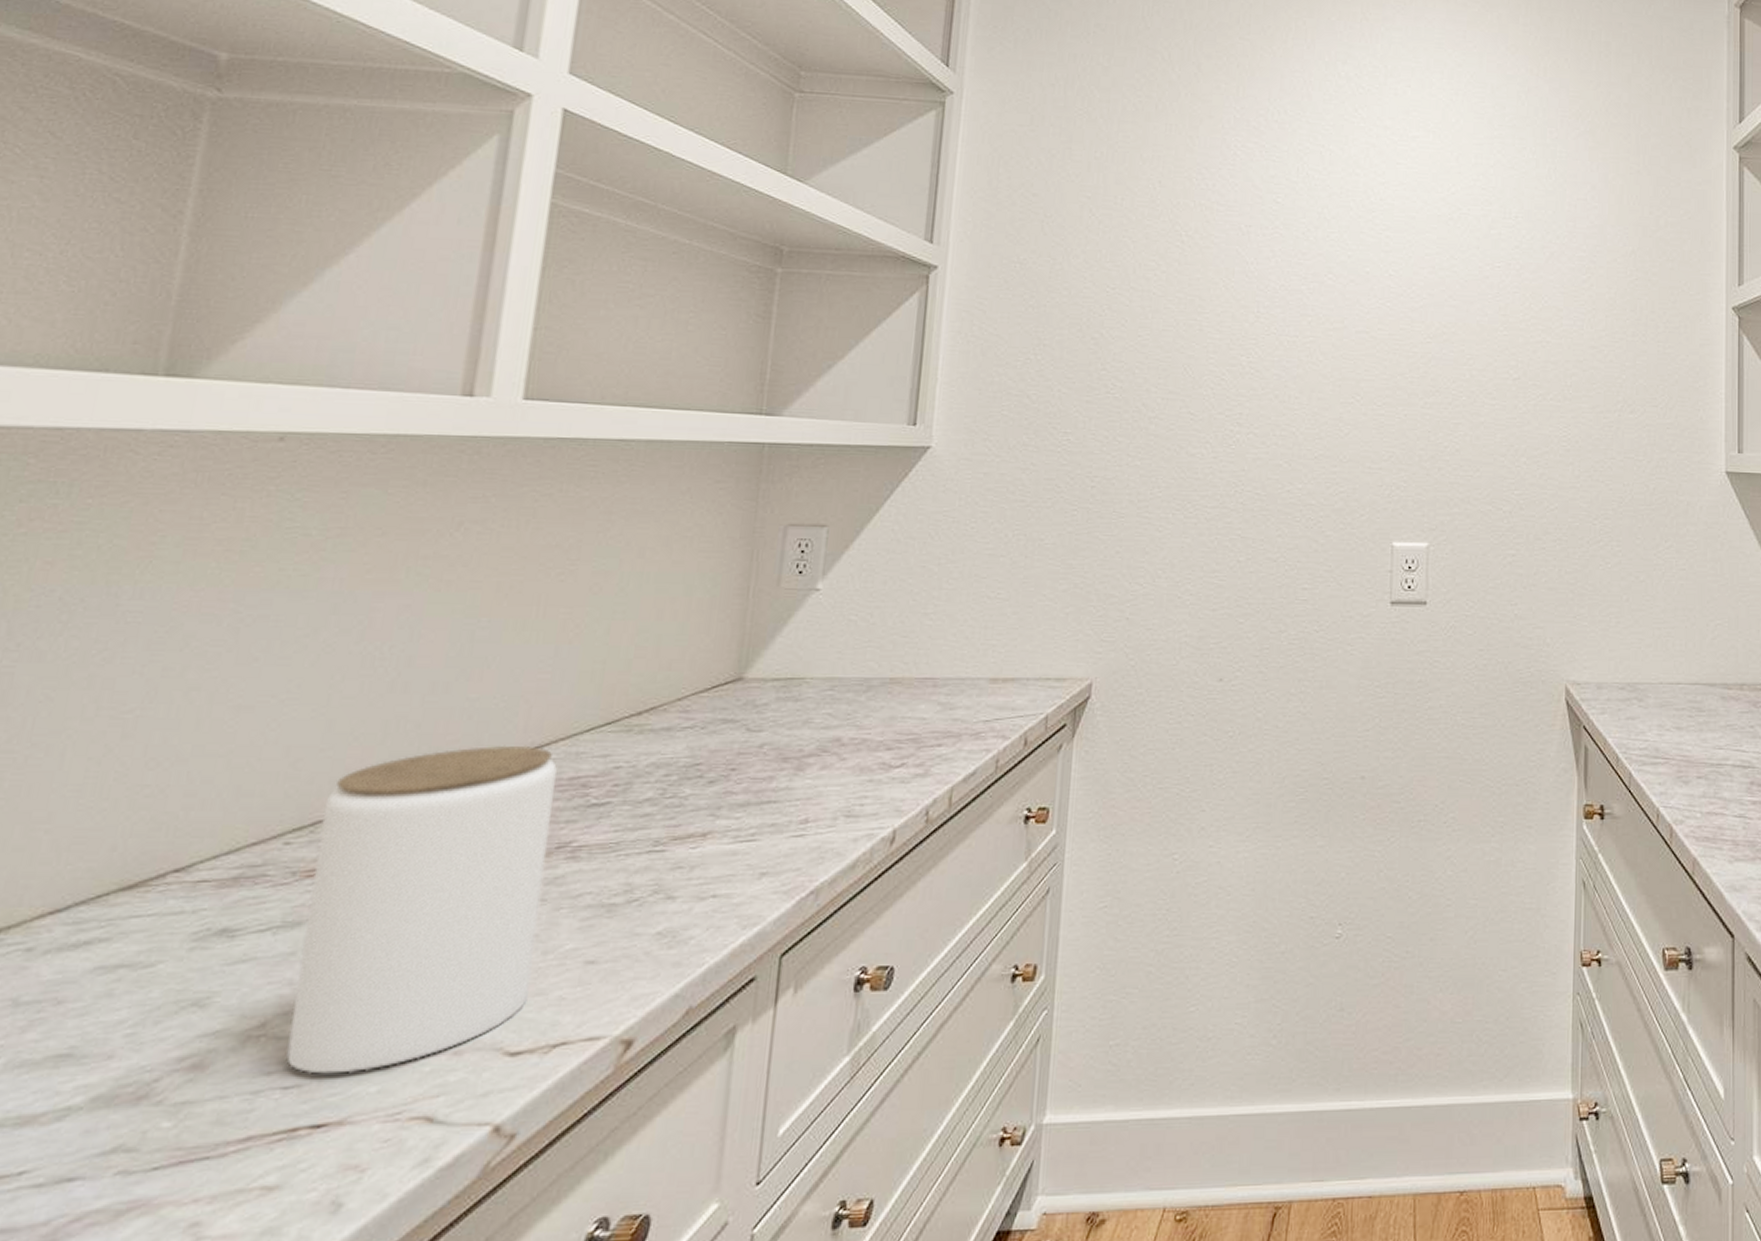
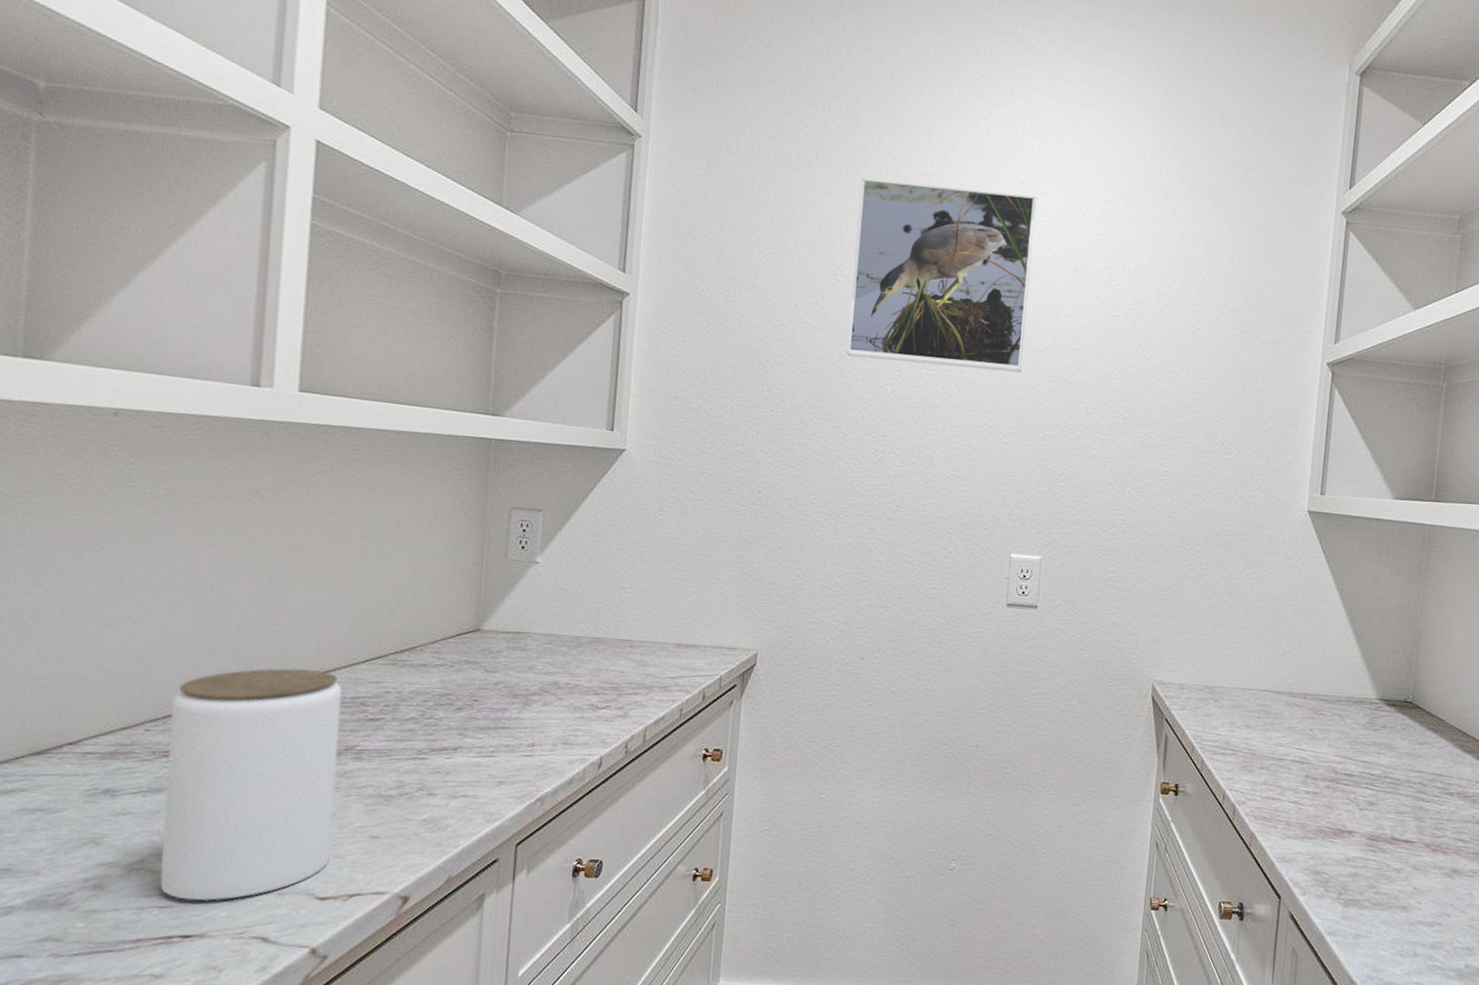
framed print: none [1194,129,1404,335] -> present [847,177,1037,373]

